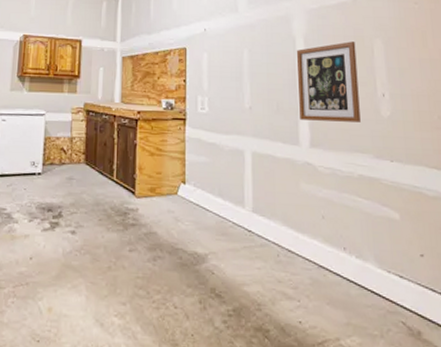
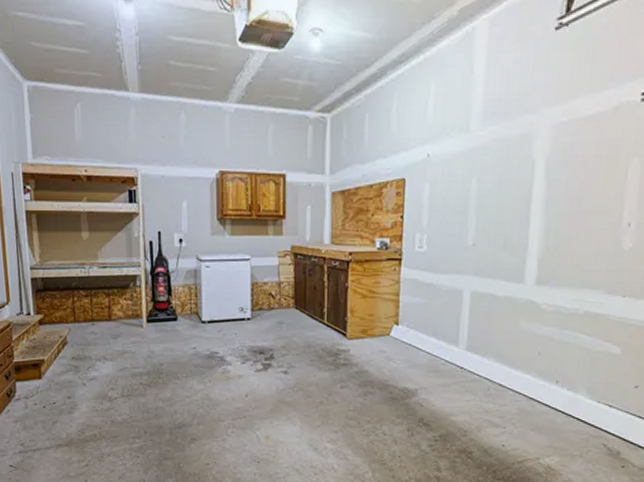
wall art: present [296,41,361,122] -> none [528,162,607,256]

